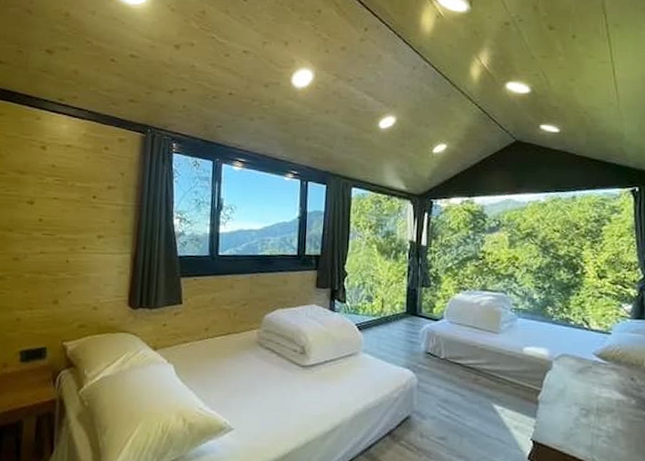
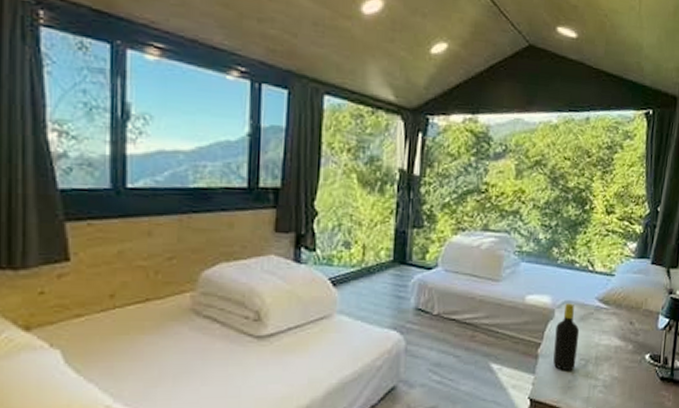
bottle: none [554,356,579,419] -> present [553,303,580,371]

